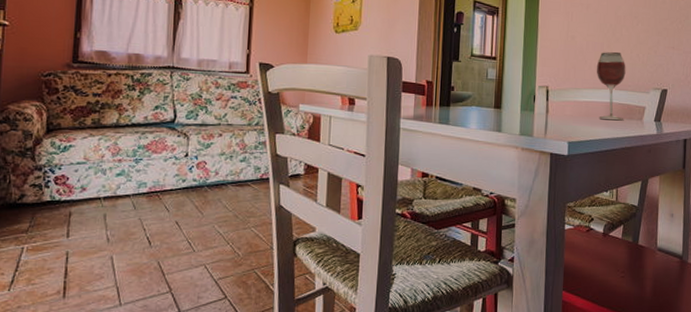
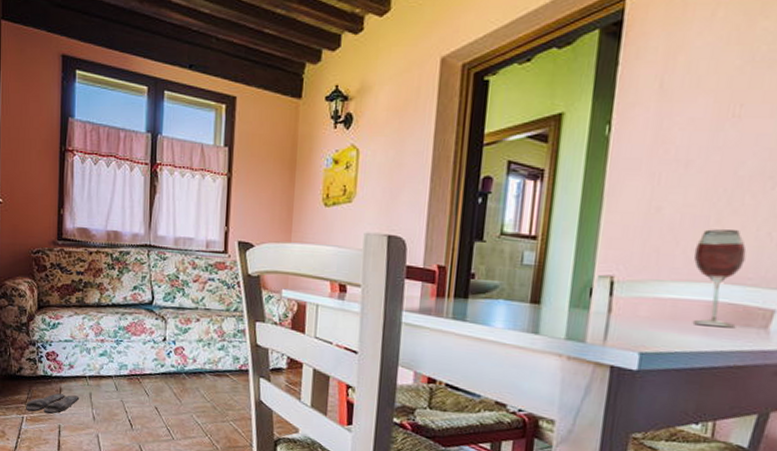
slippers: none [27,218,91,240] -> present [26,393,79,414]

